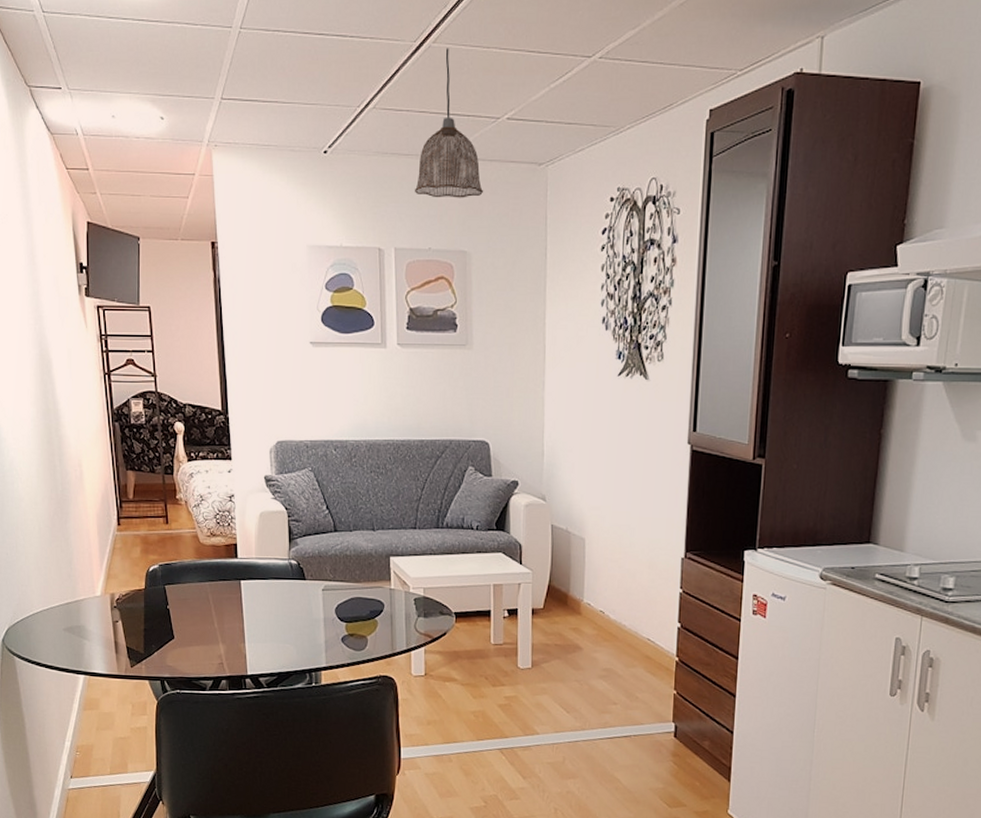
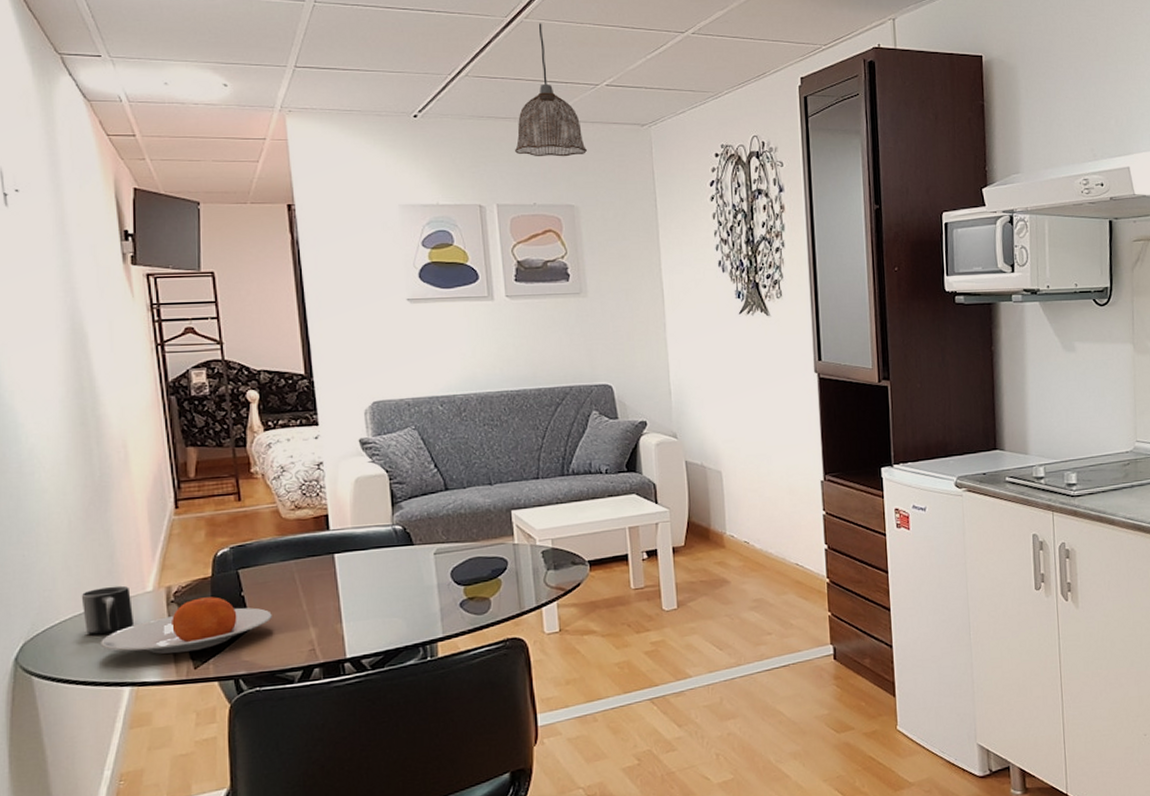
mug: none [48,588,87,629] -> present [81,585,135,635]
plate: none [63,606,190,652] -> present [101,597,272,654]

